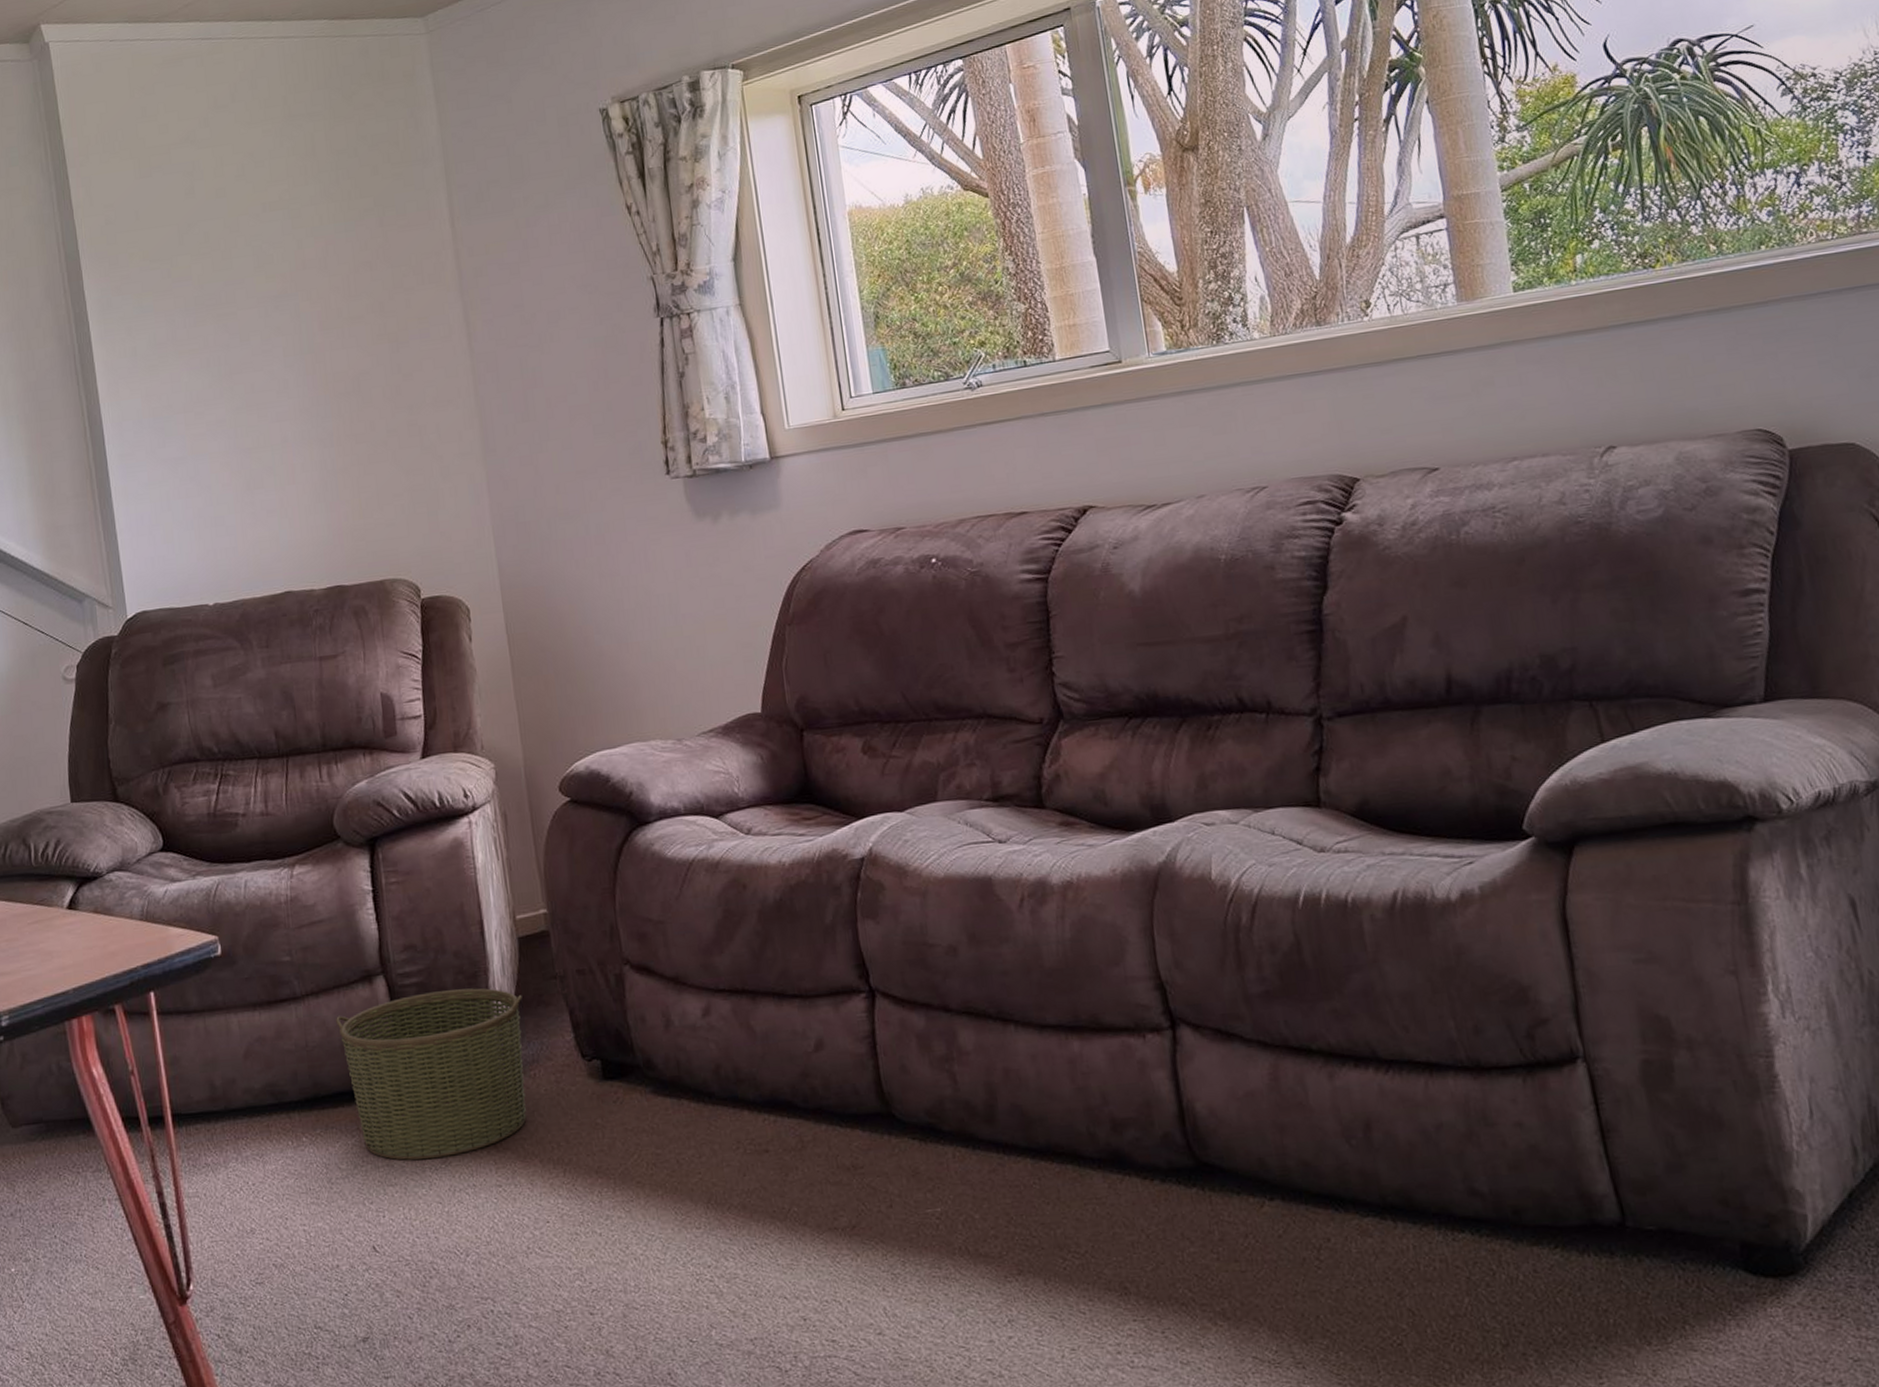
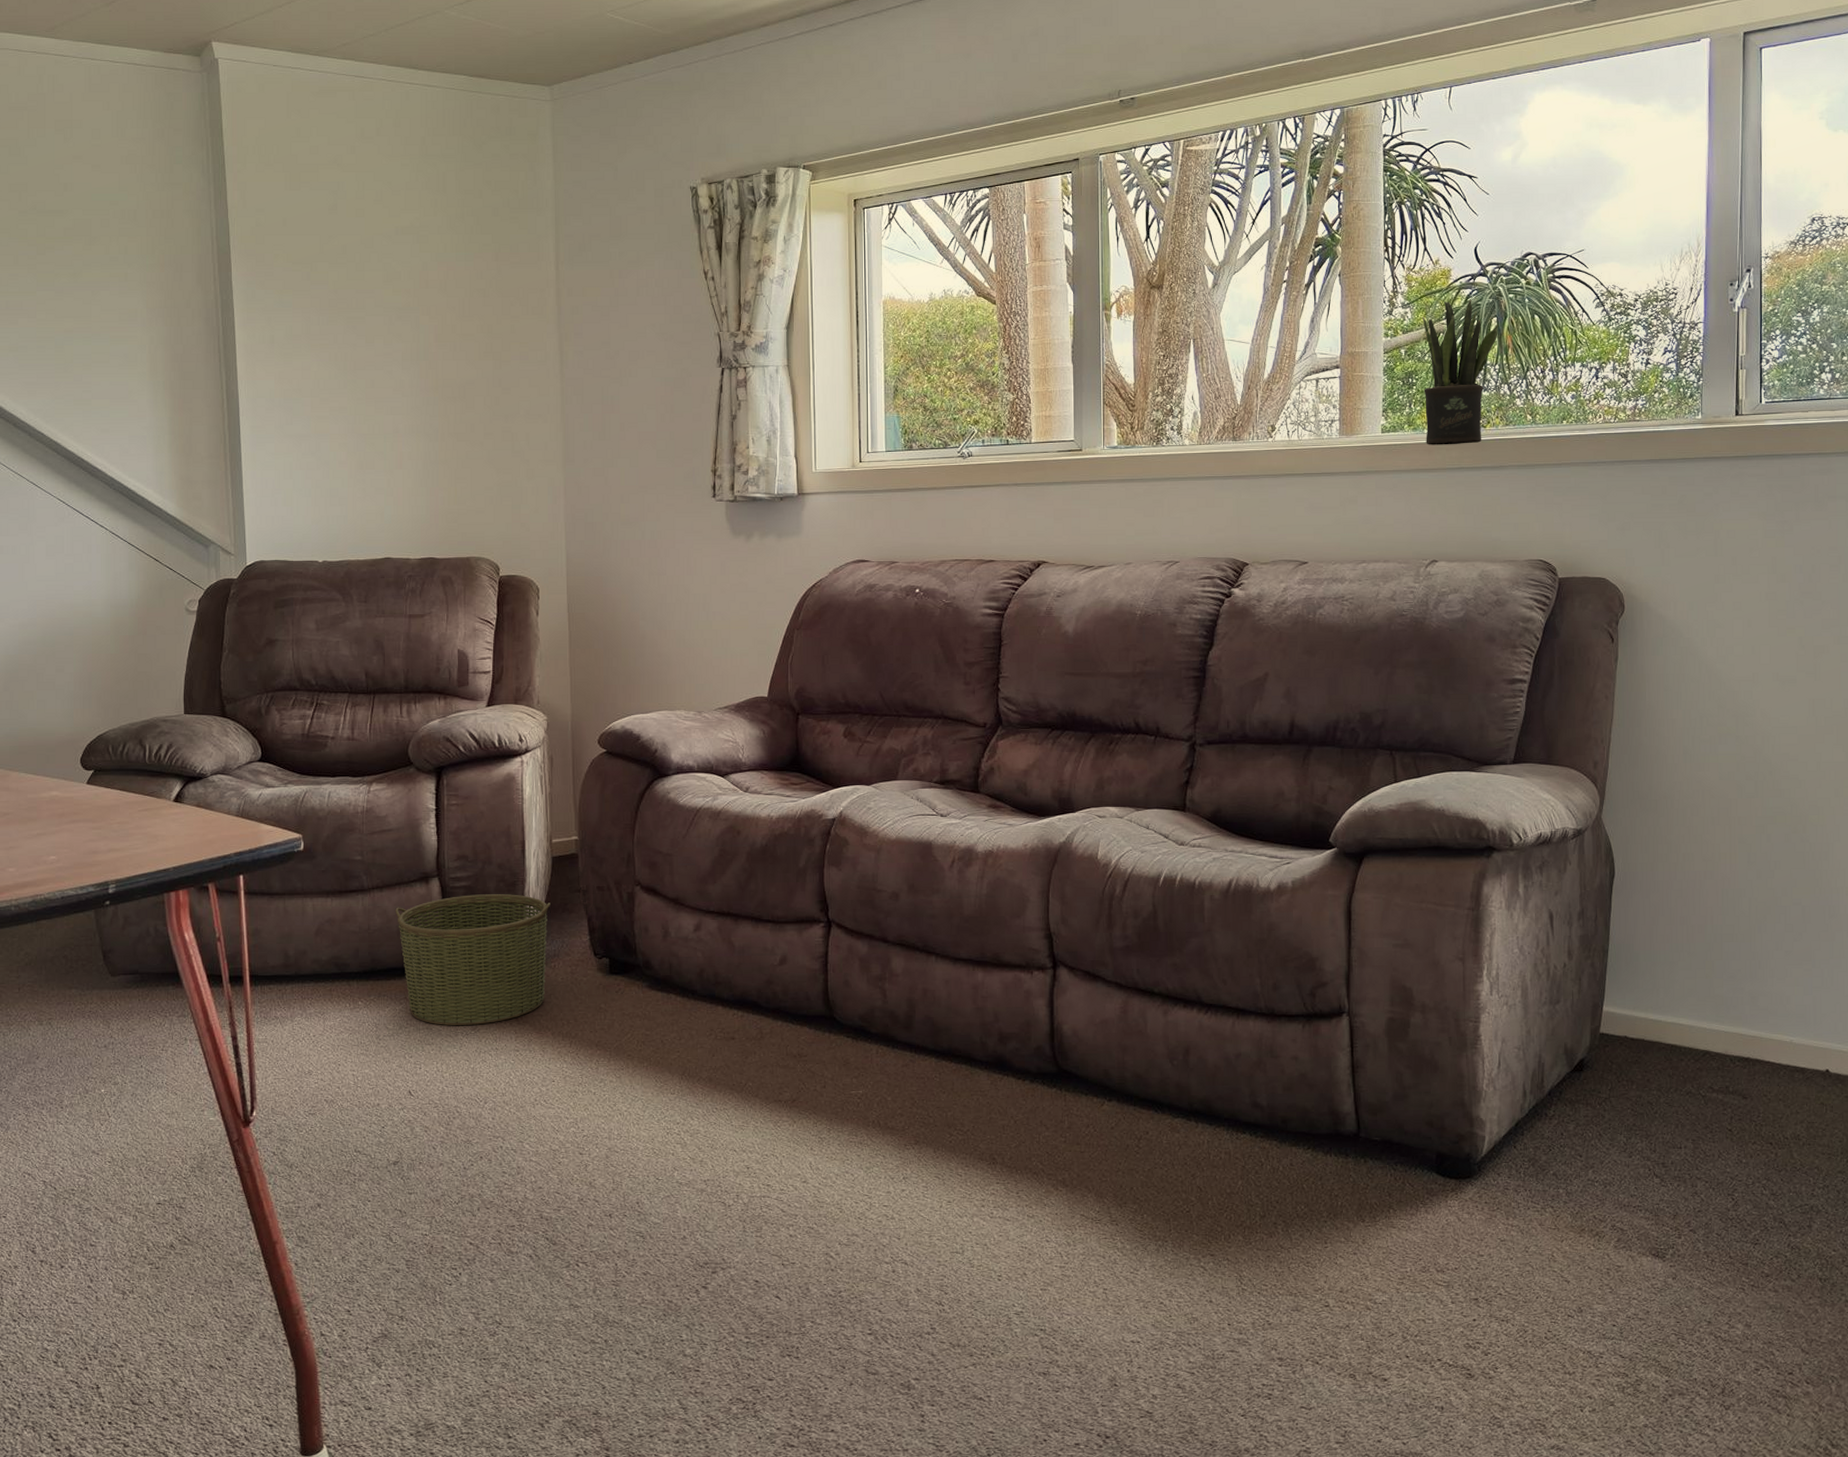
potted plant: none [1546,109,1653,300] -> present [1422,300,1499,445]

